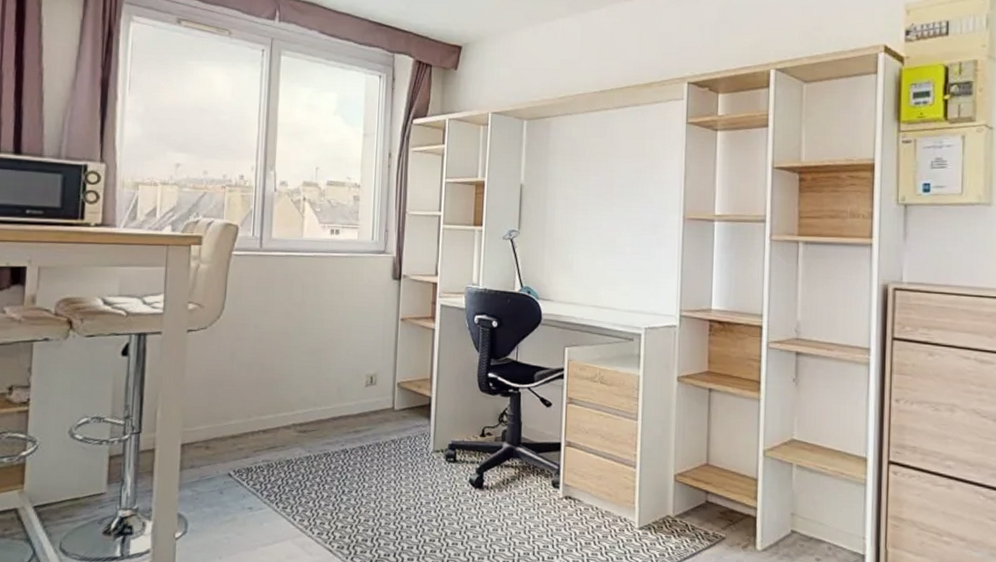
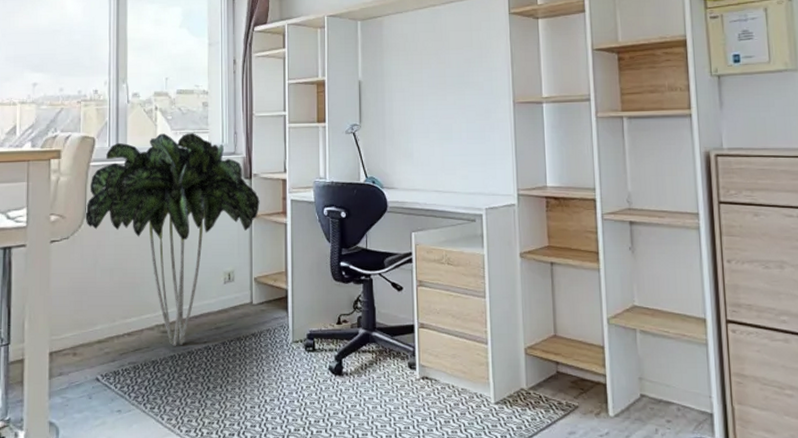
indoor plant: none [224,226,408,447] -> present [85,133,260,346]

